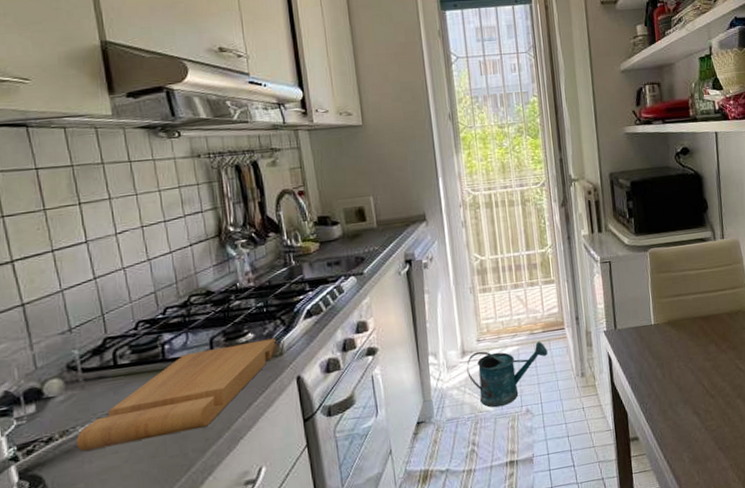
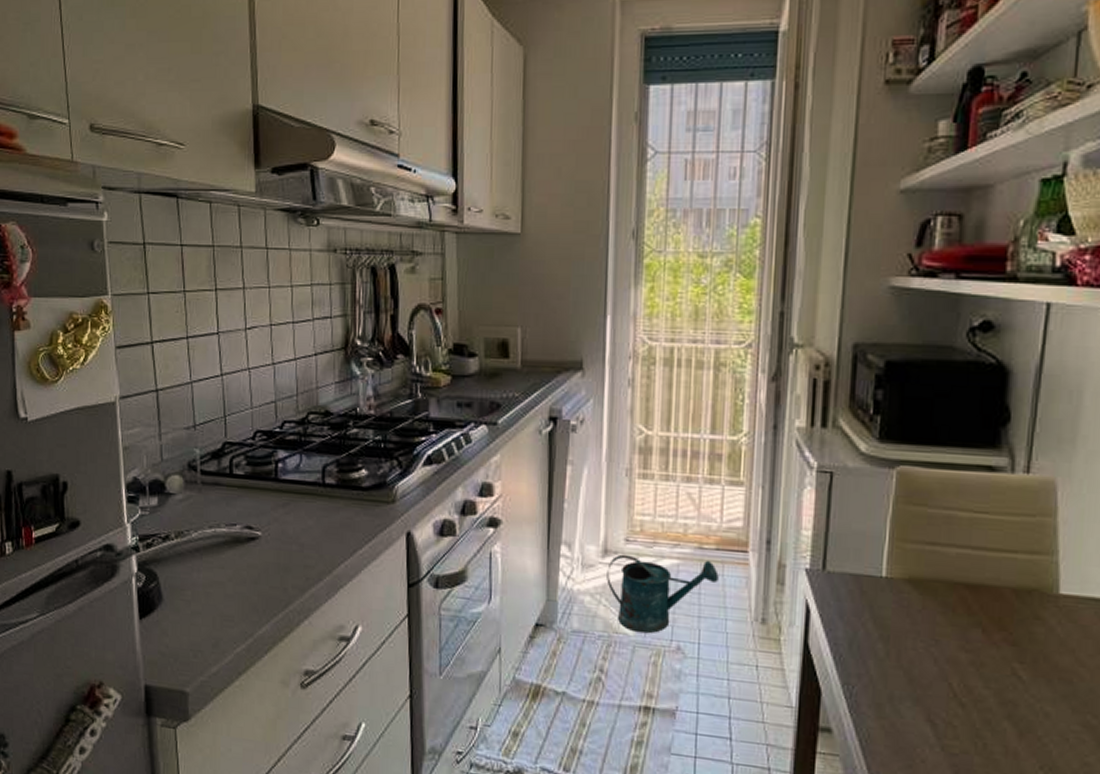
cutting board: present [76,338,278,451] -> none [189,477,391,565]

